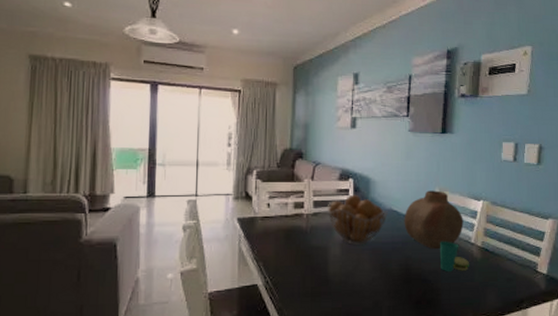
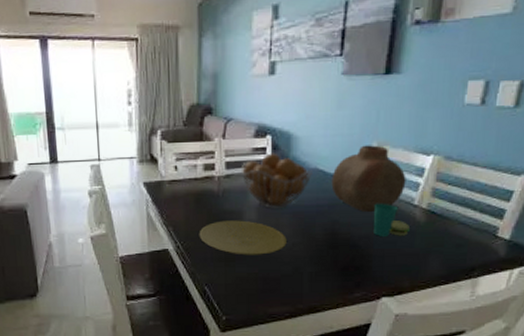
plate: none [287,256,367,290] -> present [199,220,287,255]

